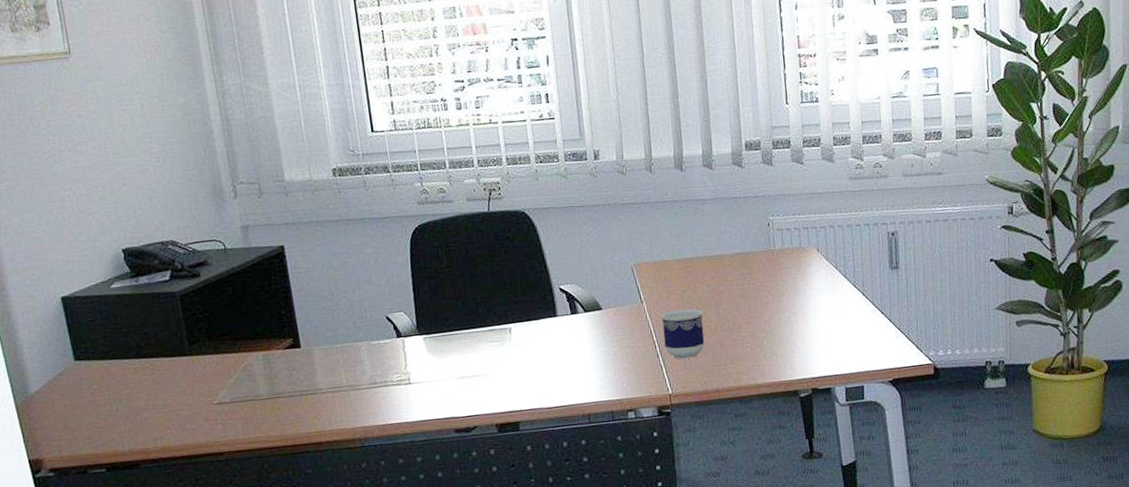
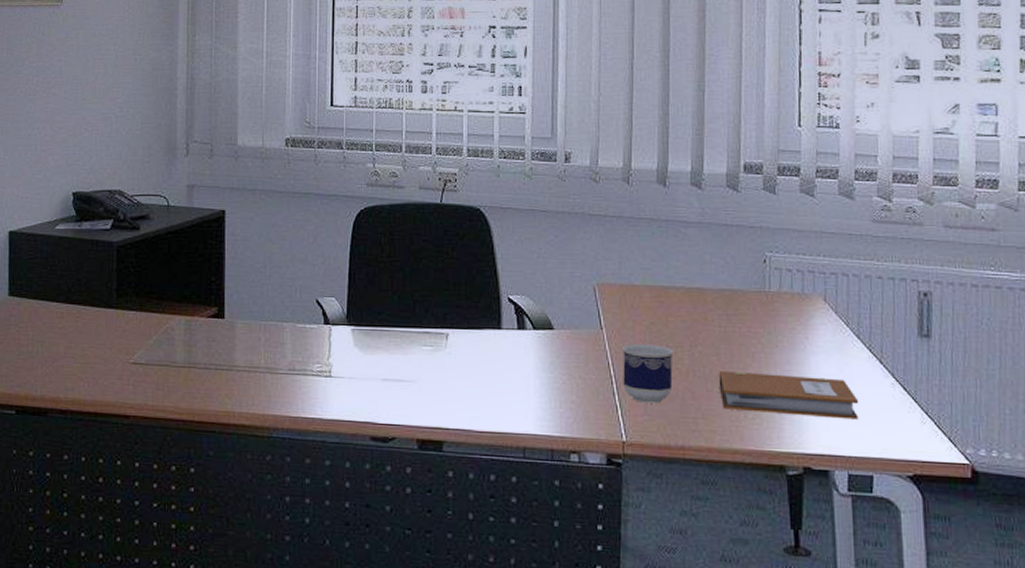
notebook: none [740,313,850,353] -> present [718,370,859,420]

